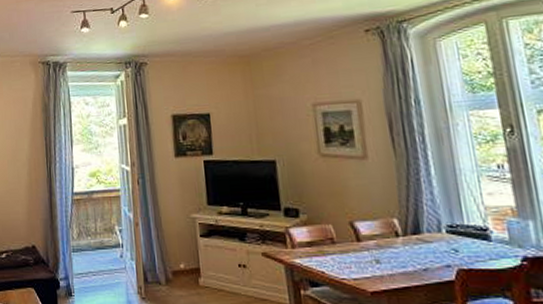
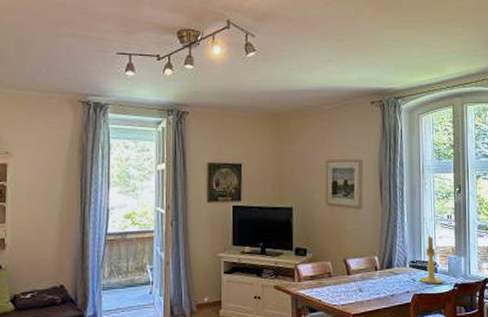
candle holder: none [463,192,504,257] -> present [419,236,444,285]

